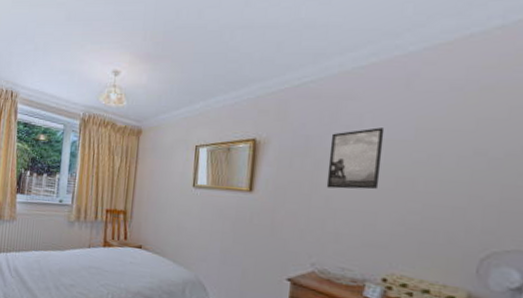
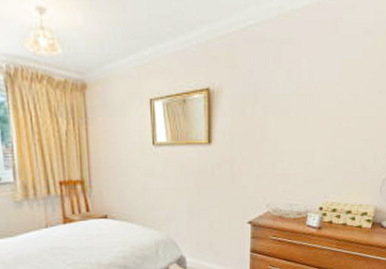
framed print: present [326,127,385,190] -> none [274,71,318,133]

